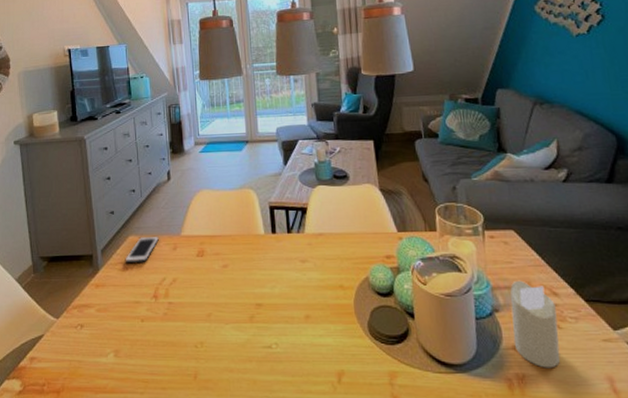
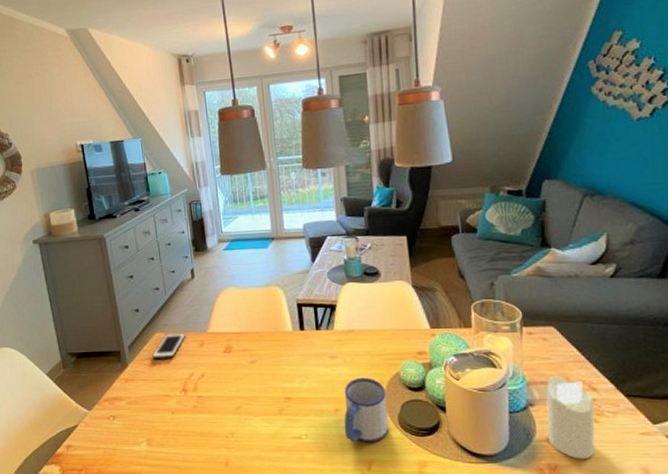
mug: none [314,282,358,352] -> present [344,377,388,443]

